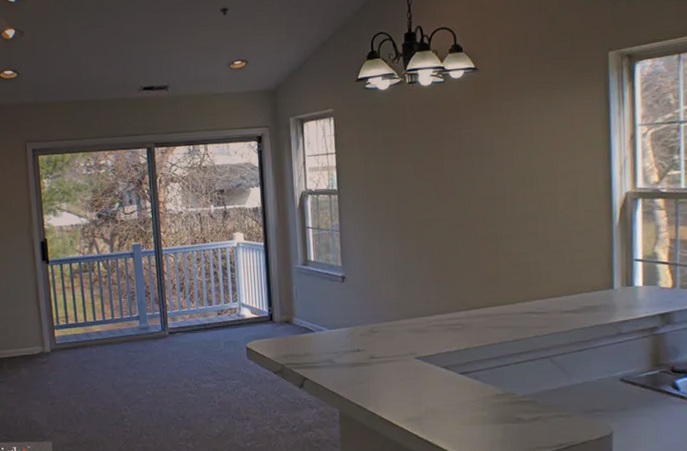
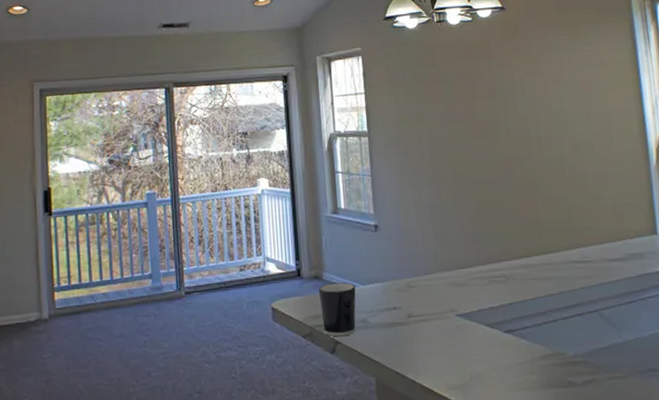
mug: none [289,327,323,374] -> present [318,282,356,337]

